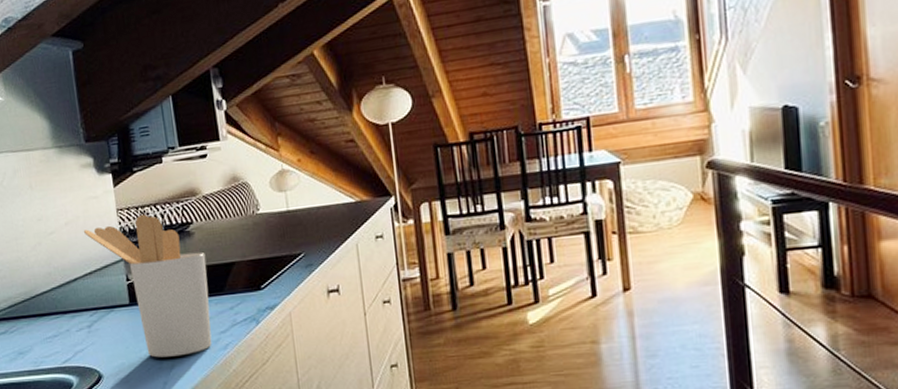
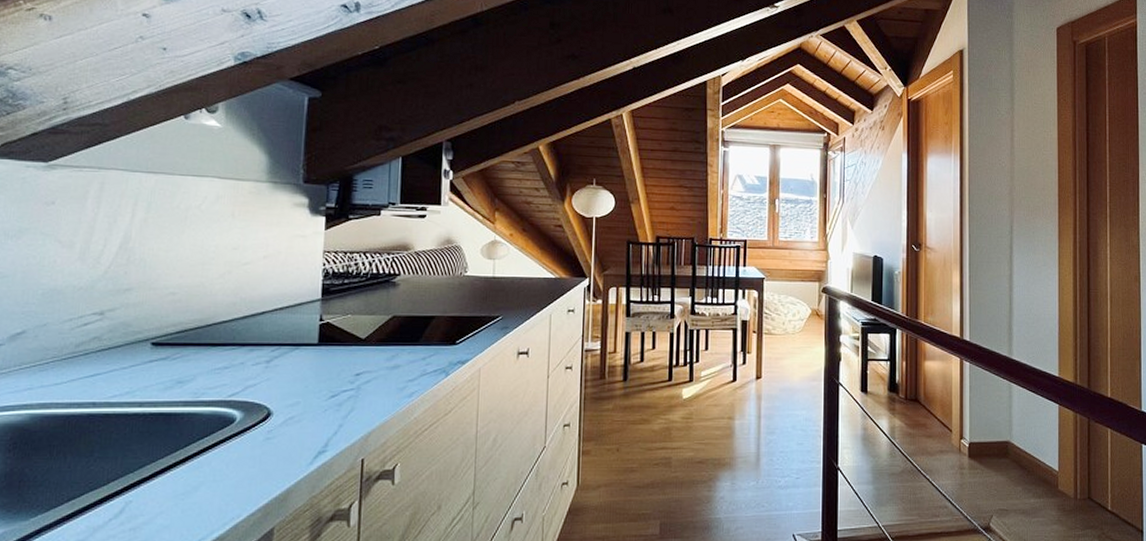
utensil holder: present [83,214,213,358] -> none [282,259,407,400]

